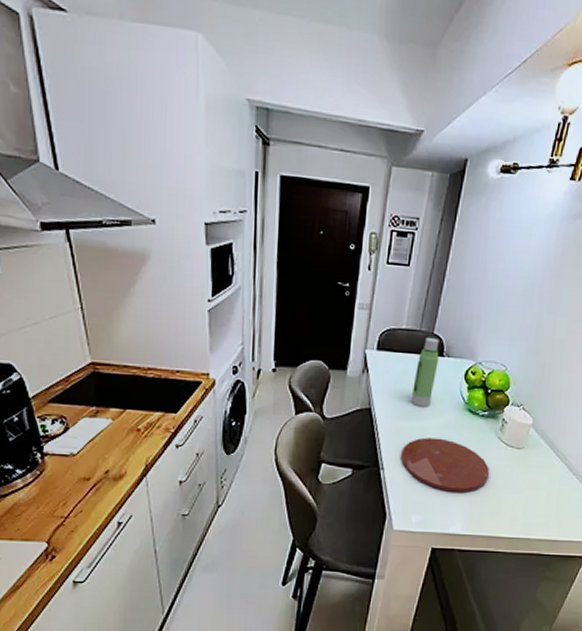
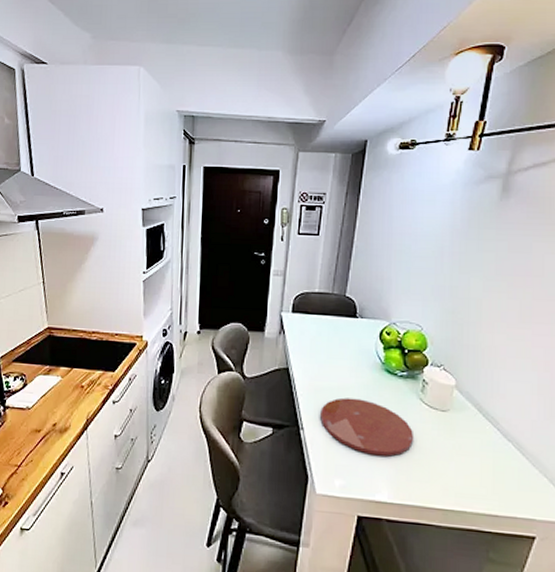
water bottle: present [410,337,439,407] -> none [326,299,352,367]

